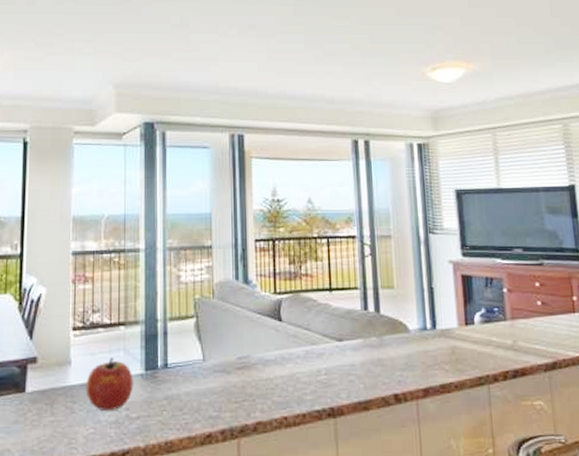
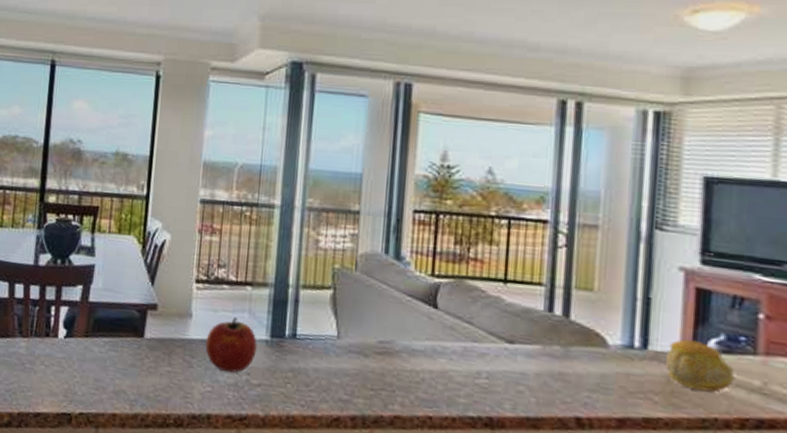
fruit: none [449,317,496,355] -> present [666,339,736,393]

